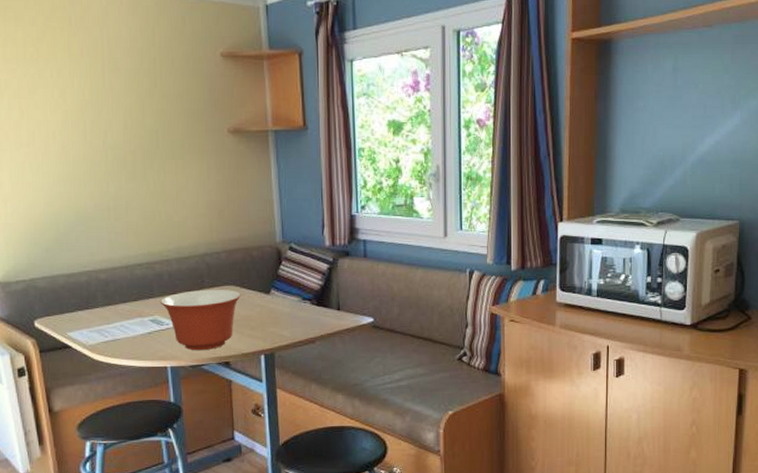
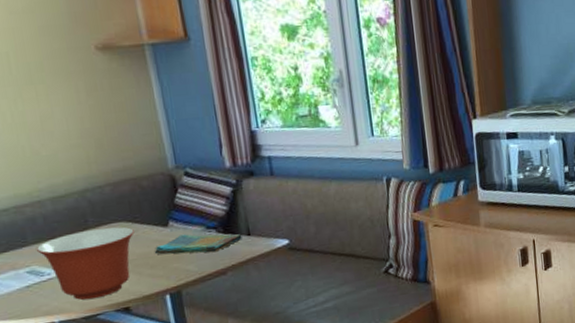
dish towel: none [255,302,333,322] -> present [154,234,242,255]

